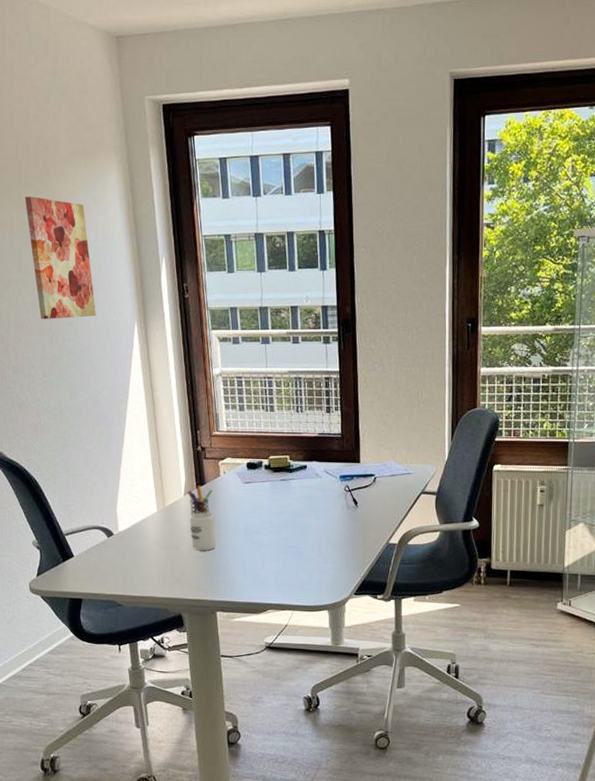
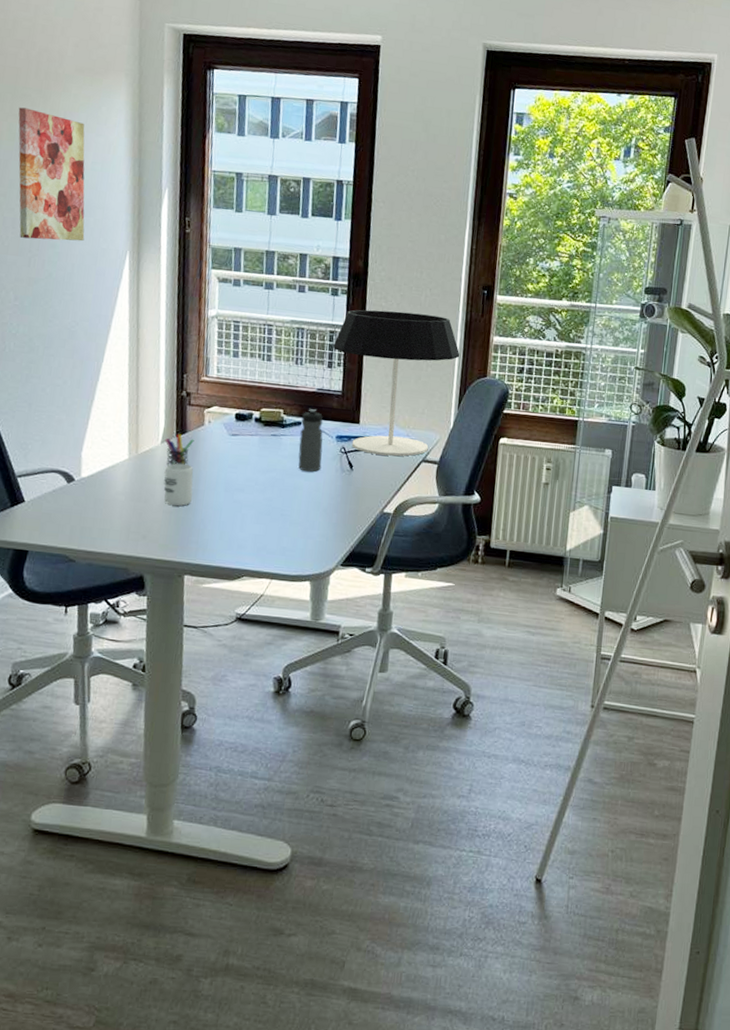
water bottle: none [306,452,329,511] -> present [298,408,323,472]
desk lamp: none [330,352,450,491] -> present [333,309,460,457]

